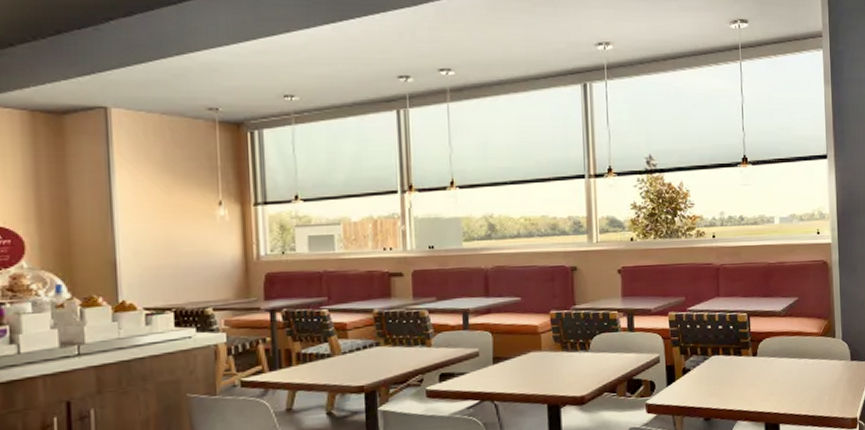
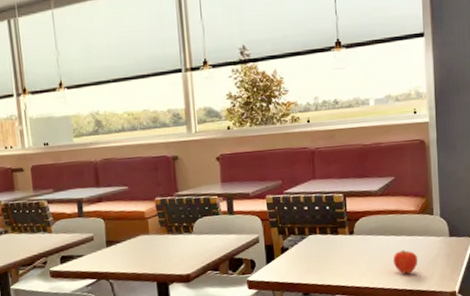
fruit: none [795,373,821,399] -> present [393,249,418,274]

